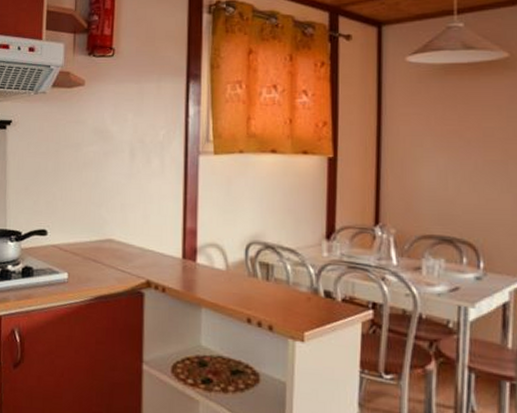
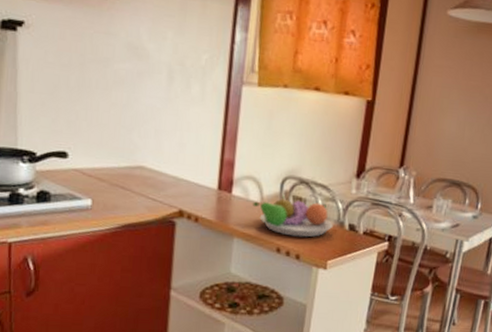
fruit bowl: none [218,261,306,306] -> present [253,194,333,238]

